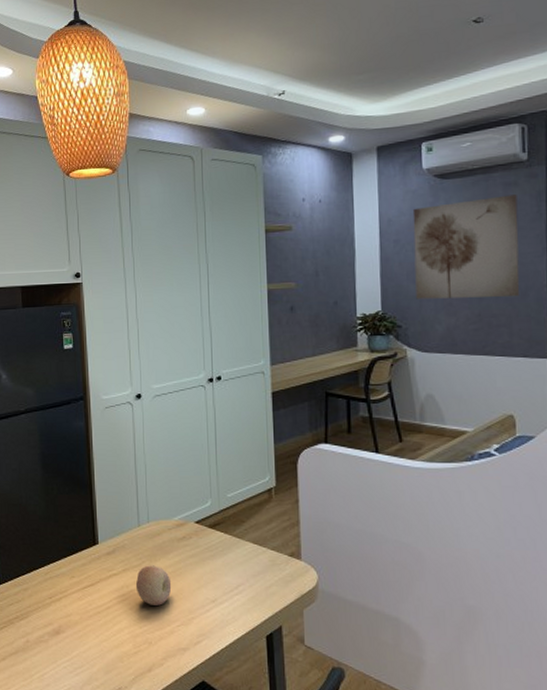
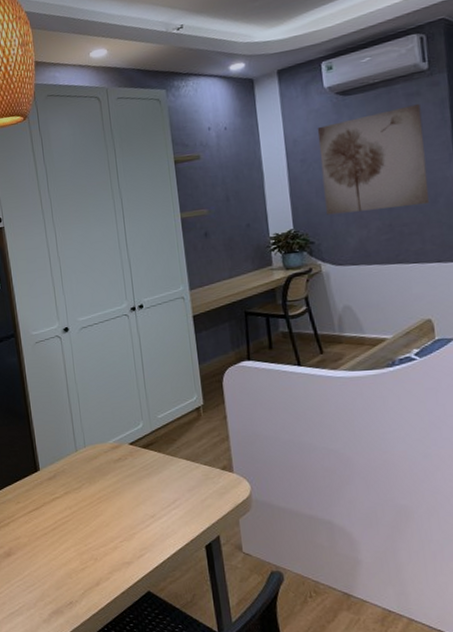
fruit: present [135,565,172,606] -> none [77,487,112,524]

